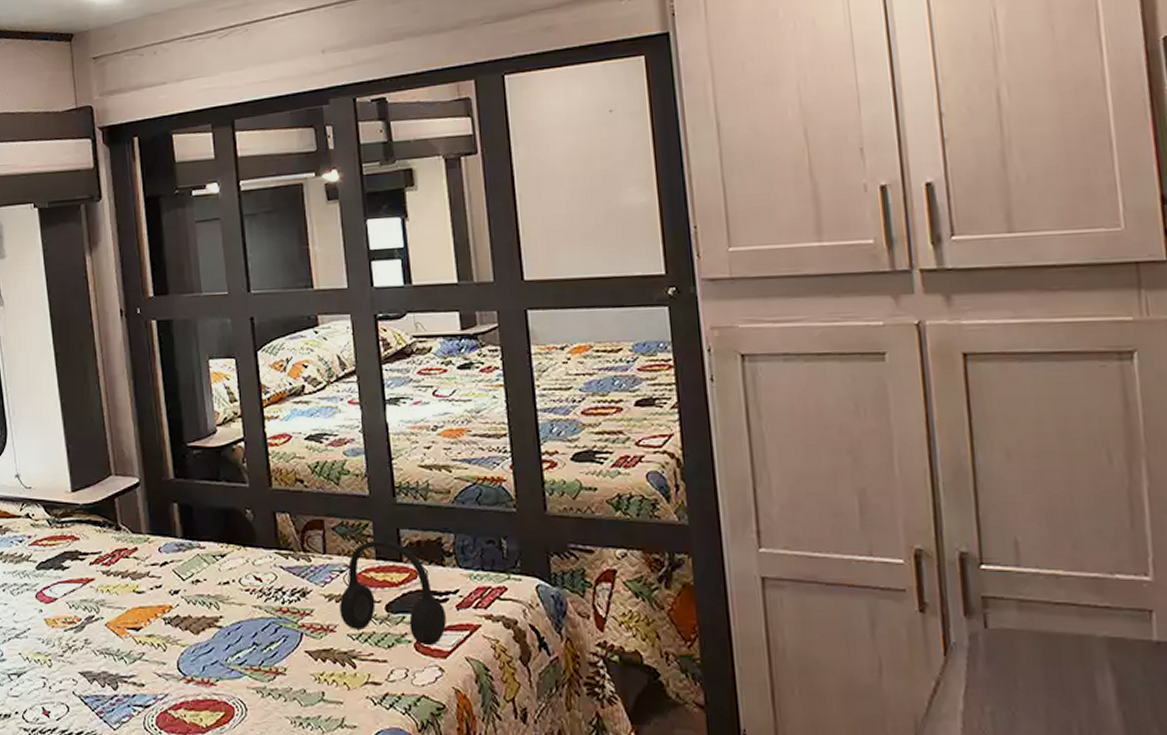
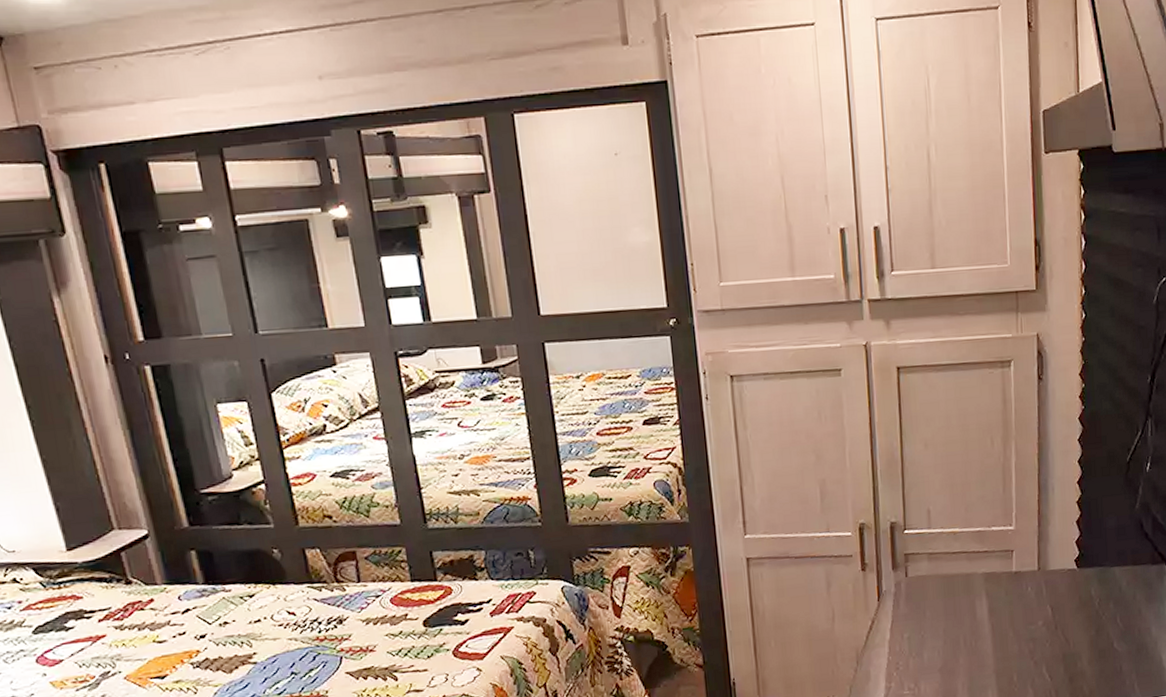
headphones: present [340,539,446,646] -> none [377,562,482,652]

